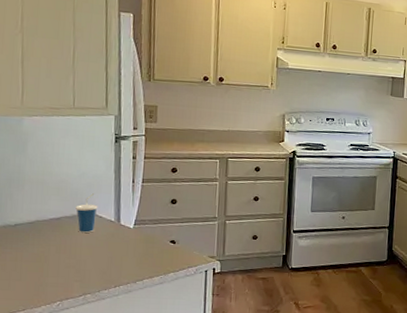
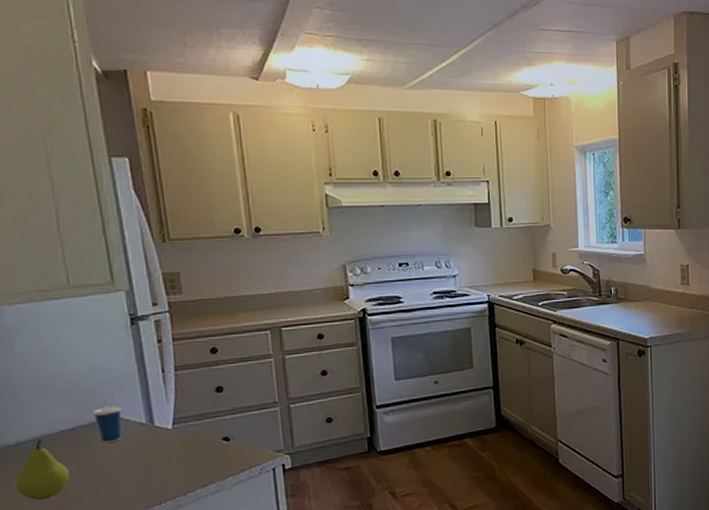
fruit: none [9,224,51,272] -> present [15,440,70,501]

